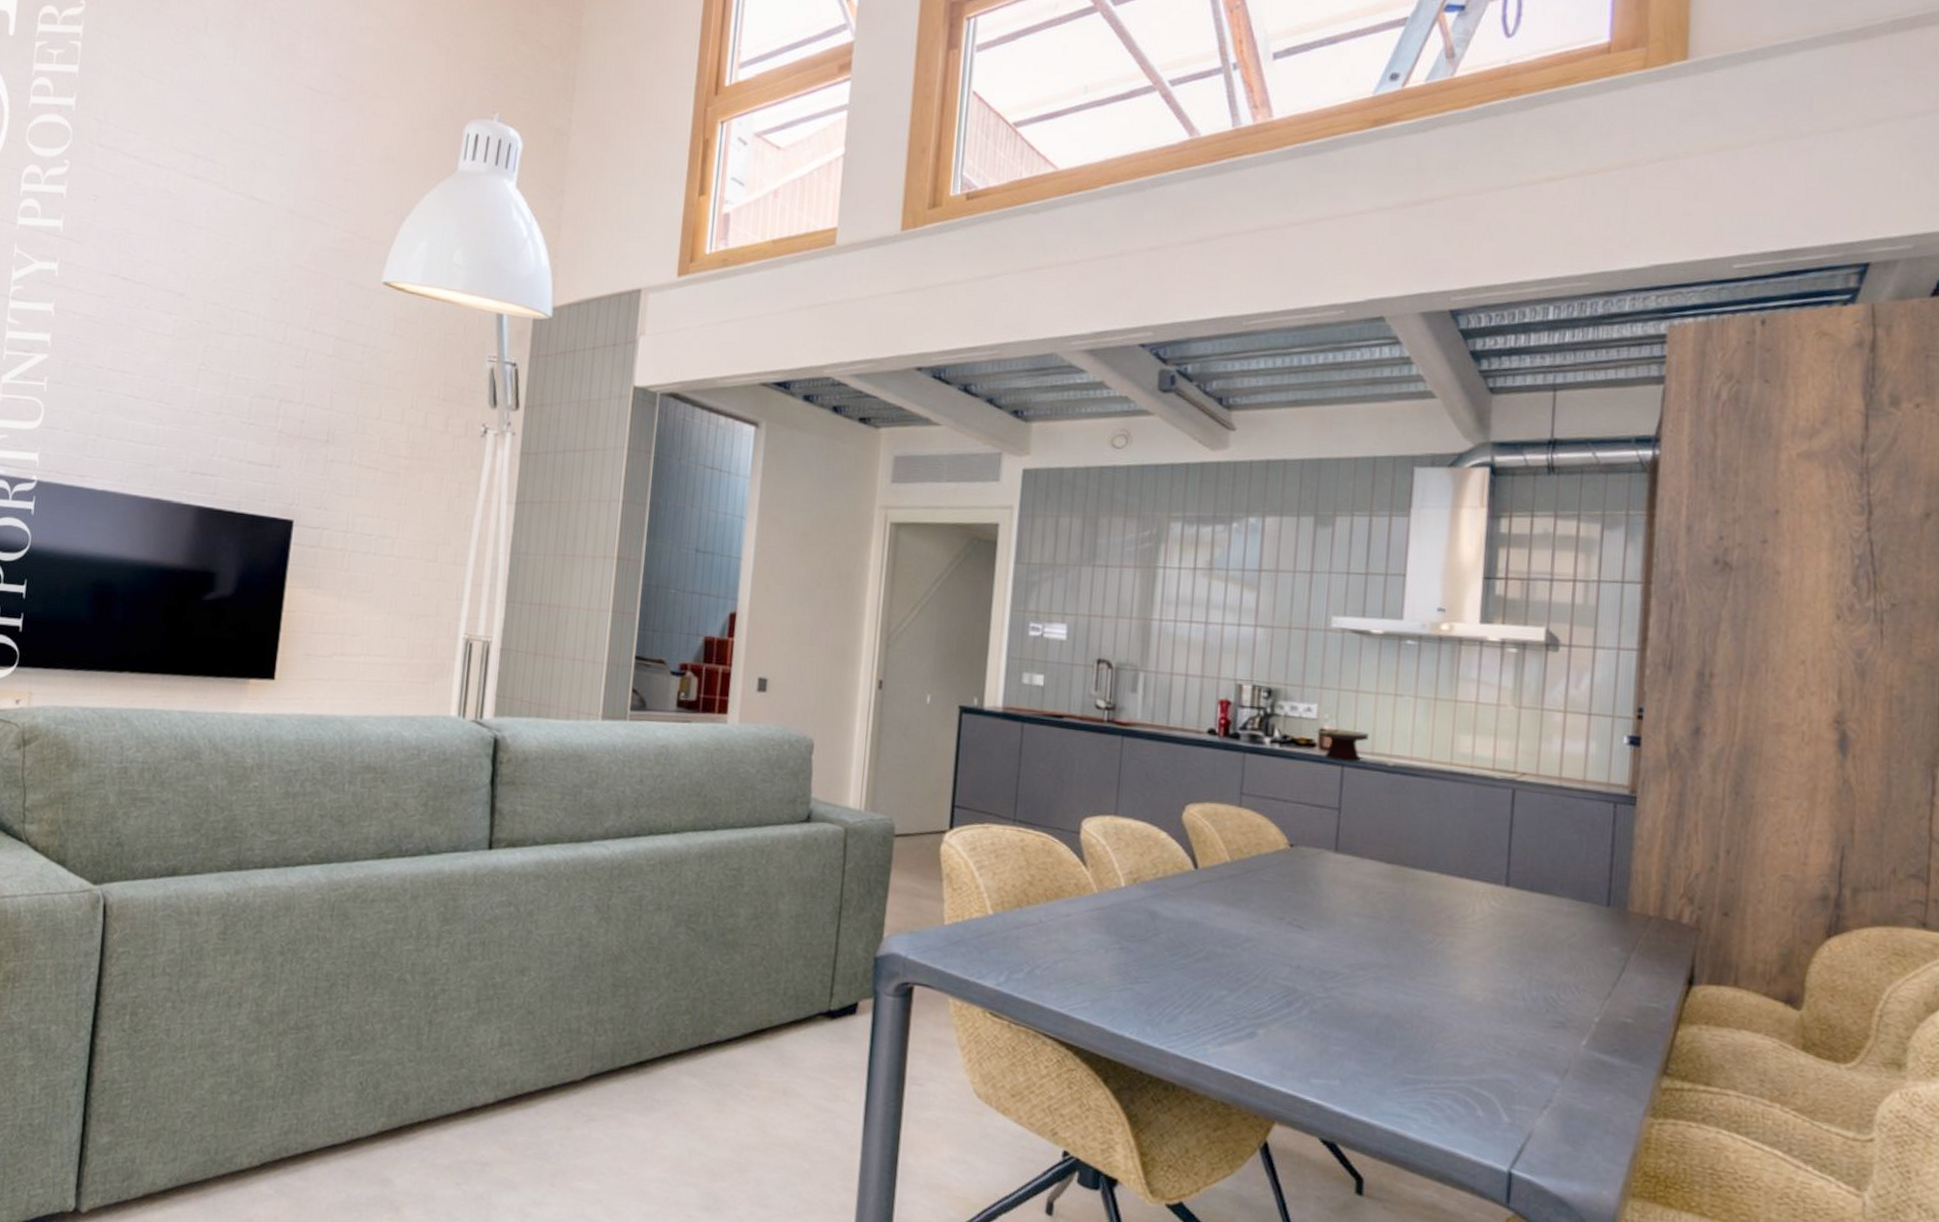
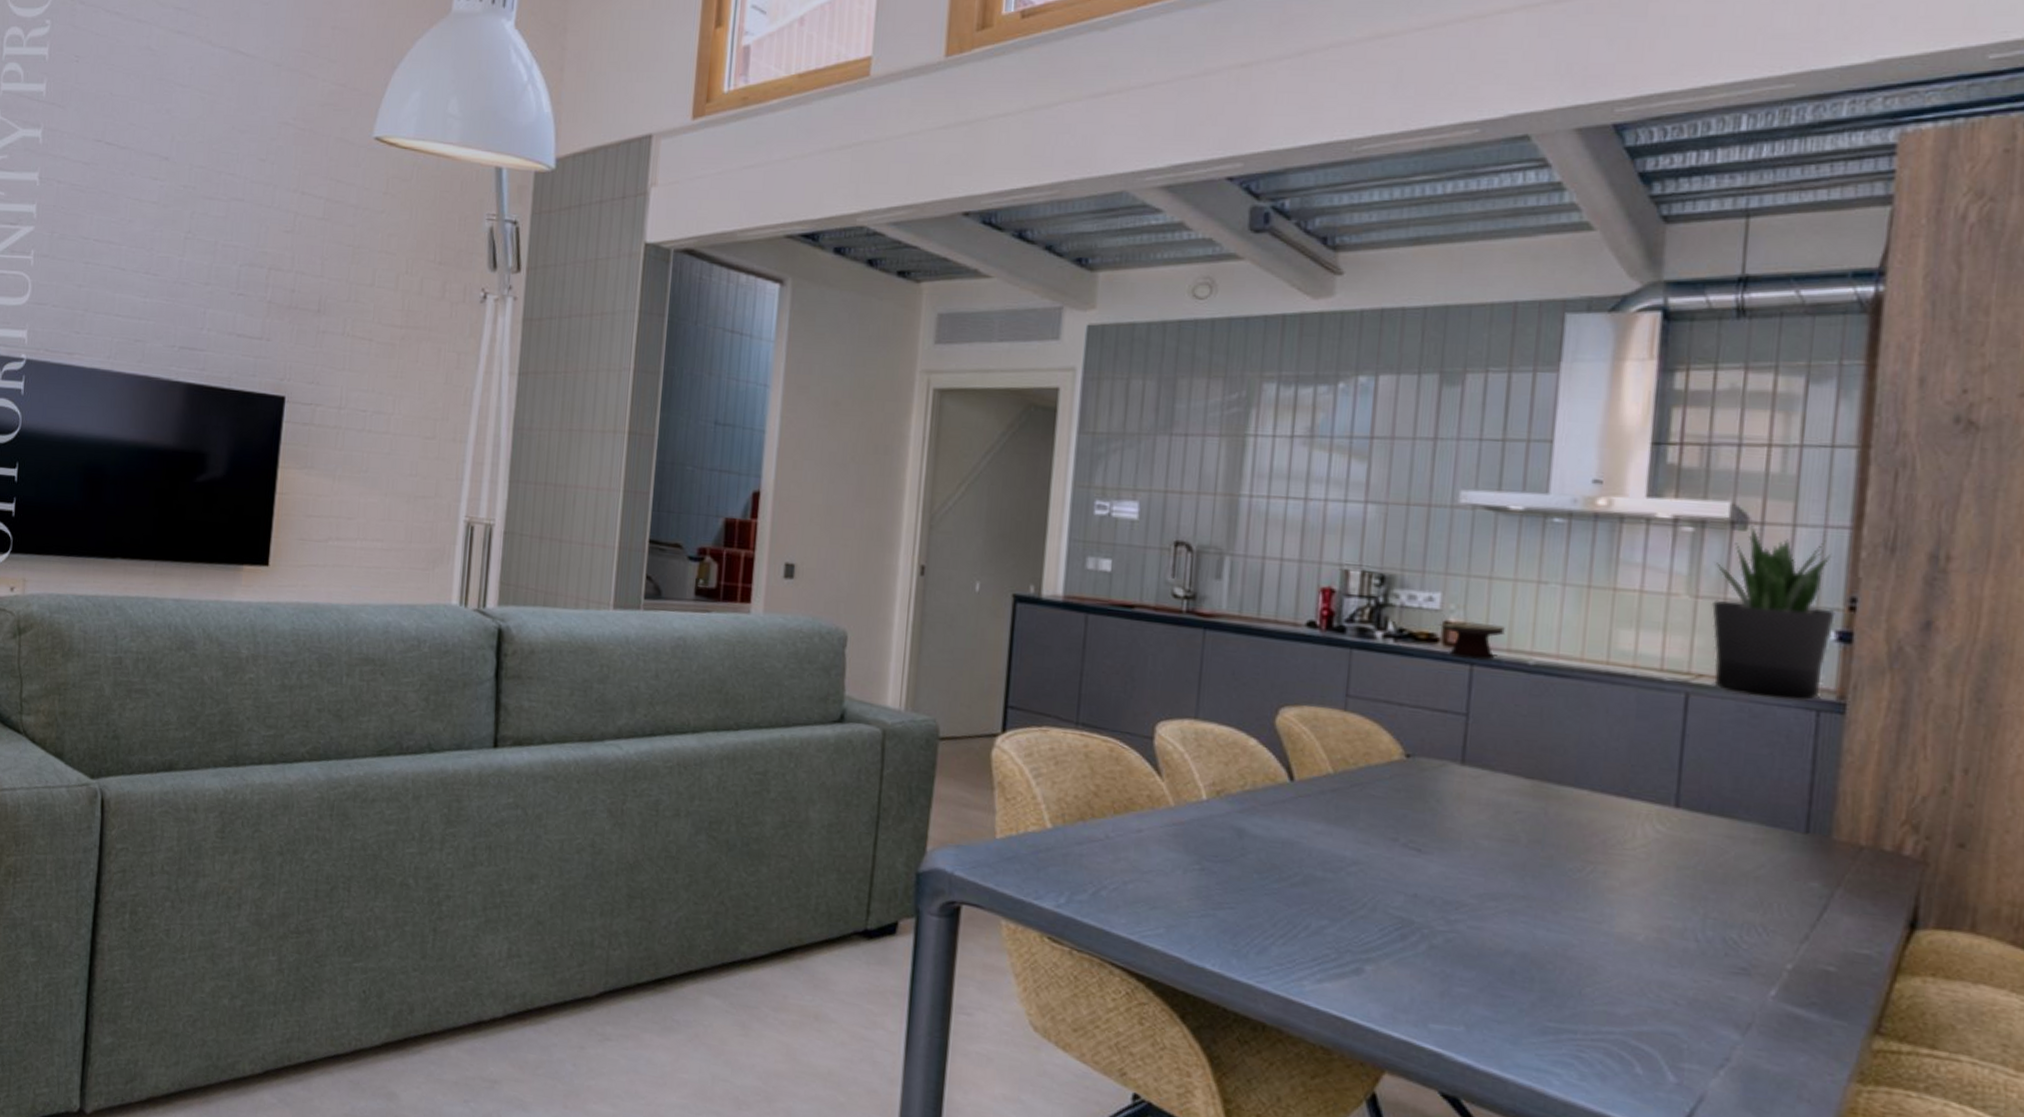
planter: none [1531,648,1627,794] -> present [1711,525,1835,700]

